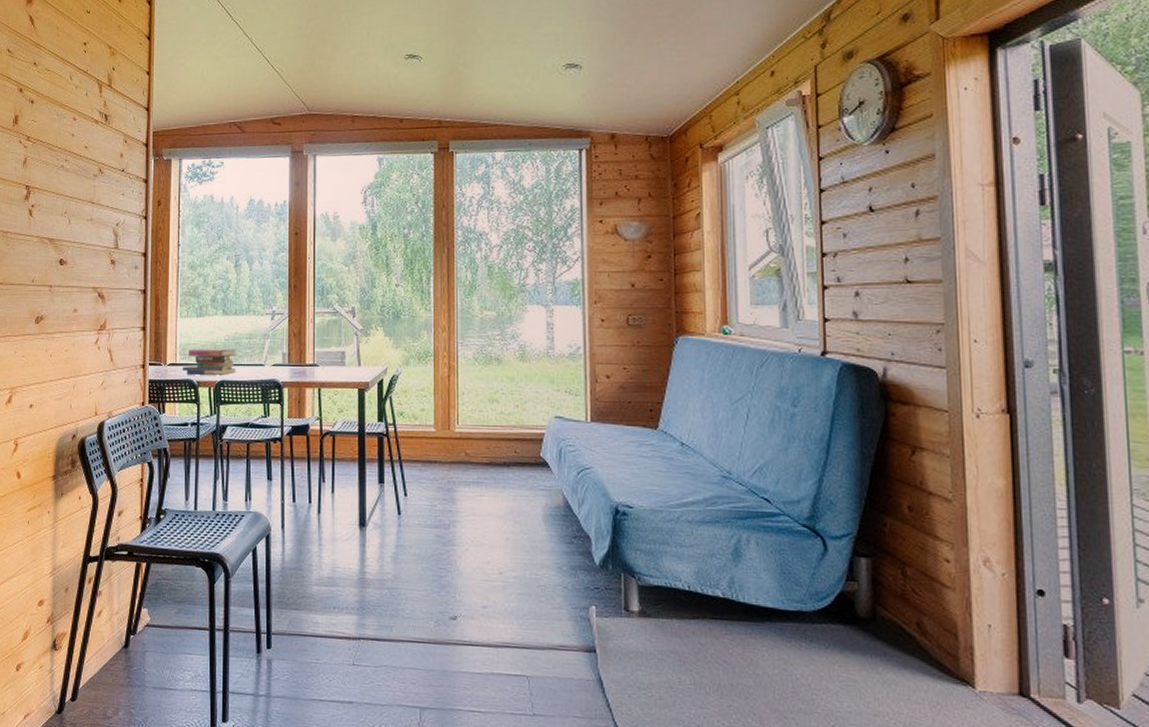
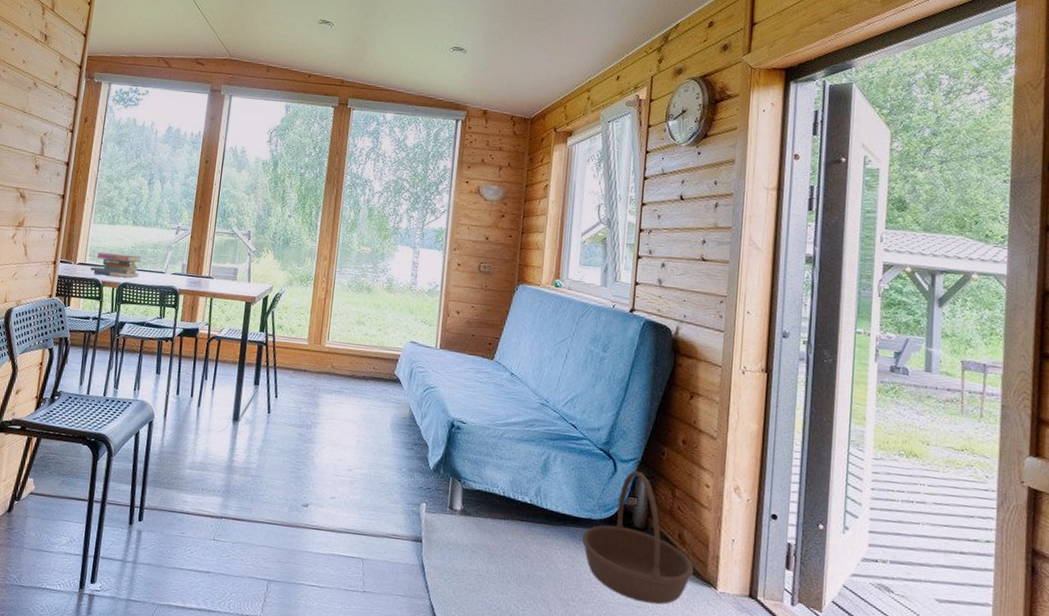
basket: none [792,548,942,711] -> present [581,470,694,605]

